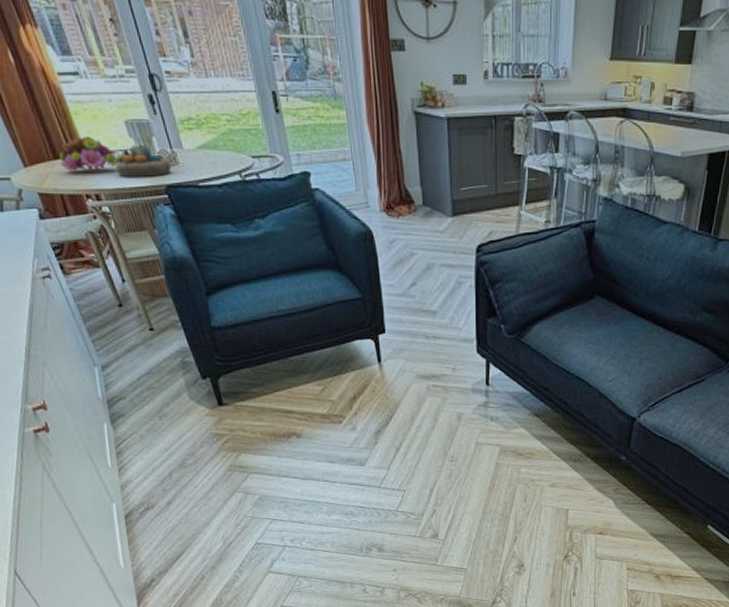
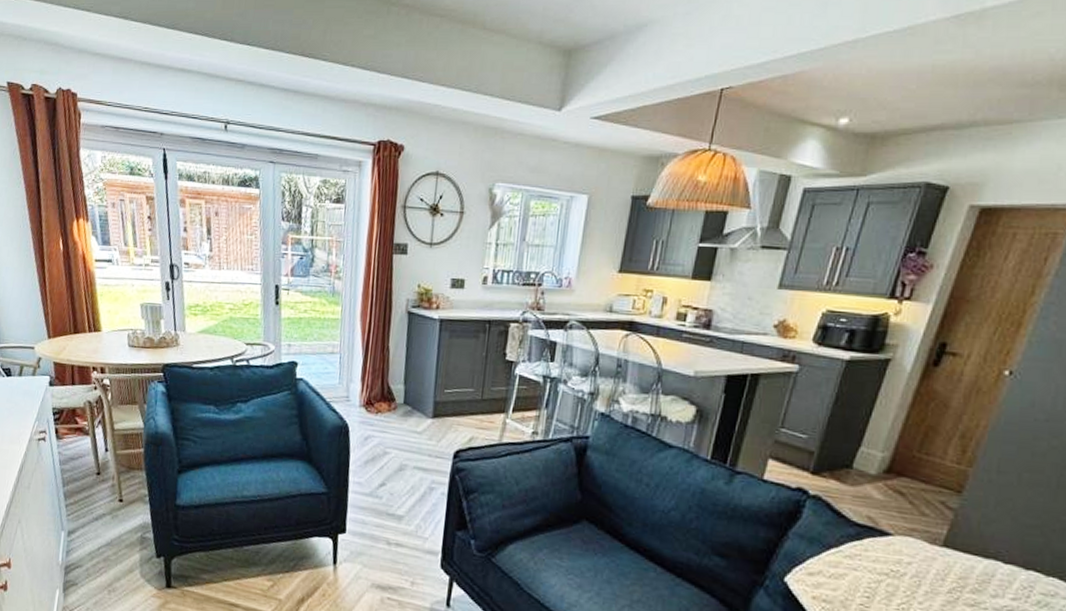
flower bouquet: present [59,136,120,172] -> none [78,315,128,347]
decorative bowl: present [115,144,171,178] -> none [123,324,171,356]

